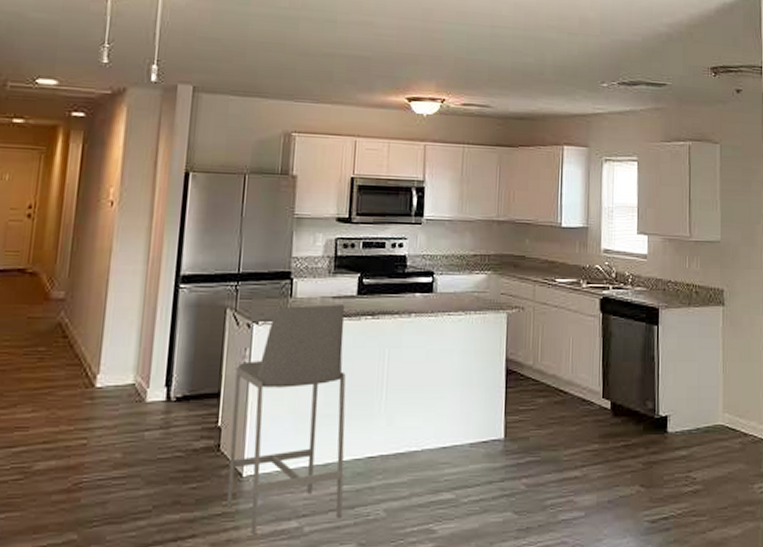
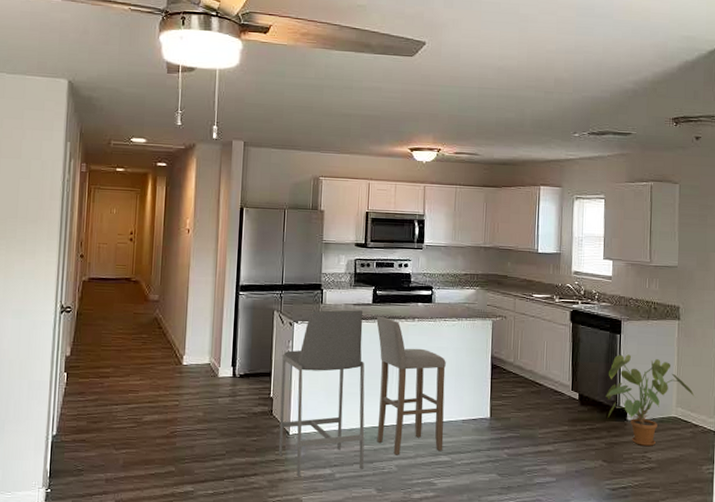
bar stool: none [360,311,450,496] -> present [376,316,446,455]
house plant: none [642,350,744,465] -> present [606,354,696,447]

